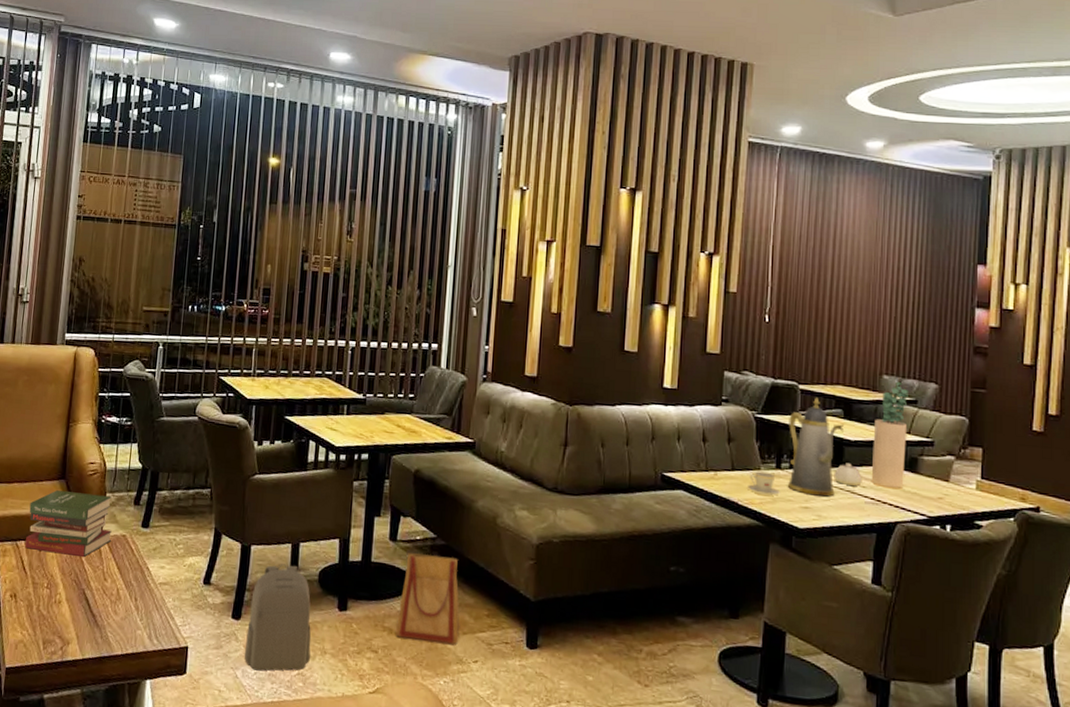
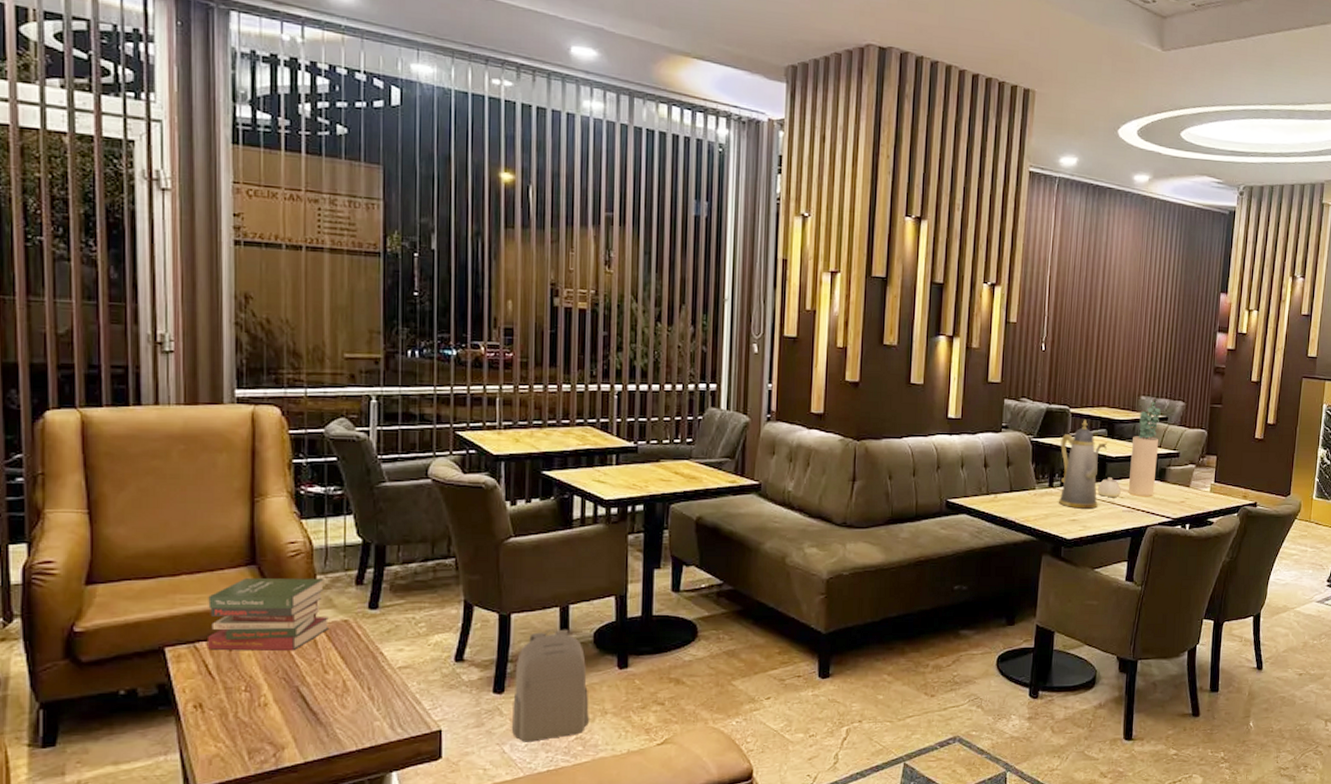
shopping bag: present [395,553,460,645] -> none [682,601,751,686]
teacup: present [748,471,780,497] -> none [1024,491,1052,513]

